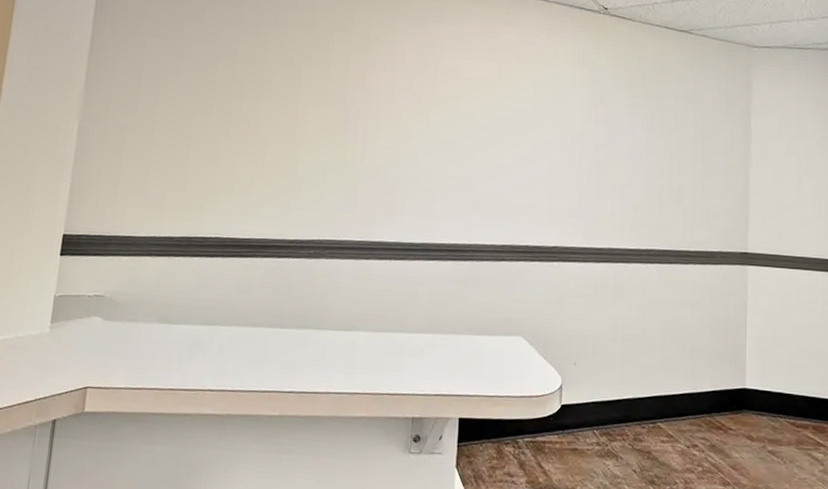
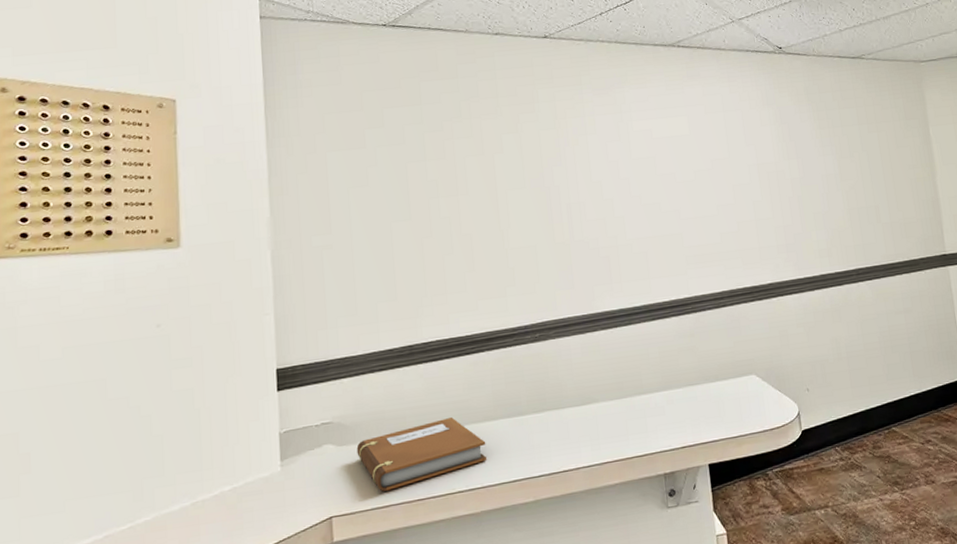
notebook: none [121,315,244,374] -> present [356,417,488,492]

